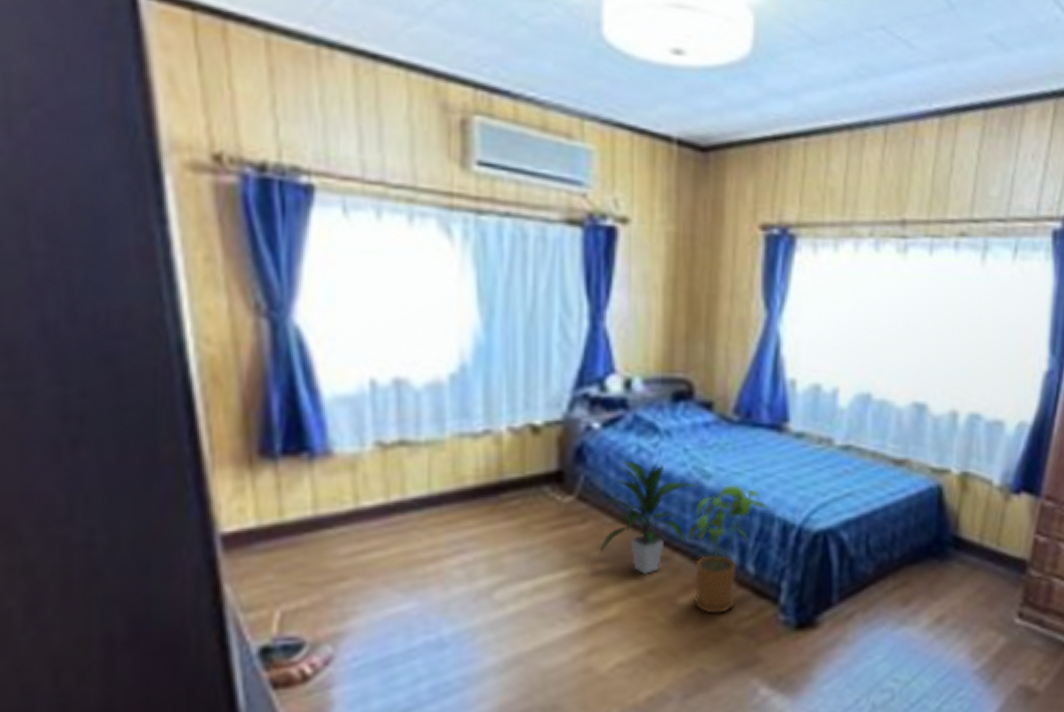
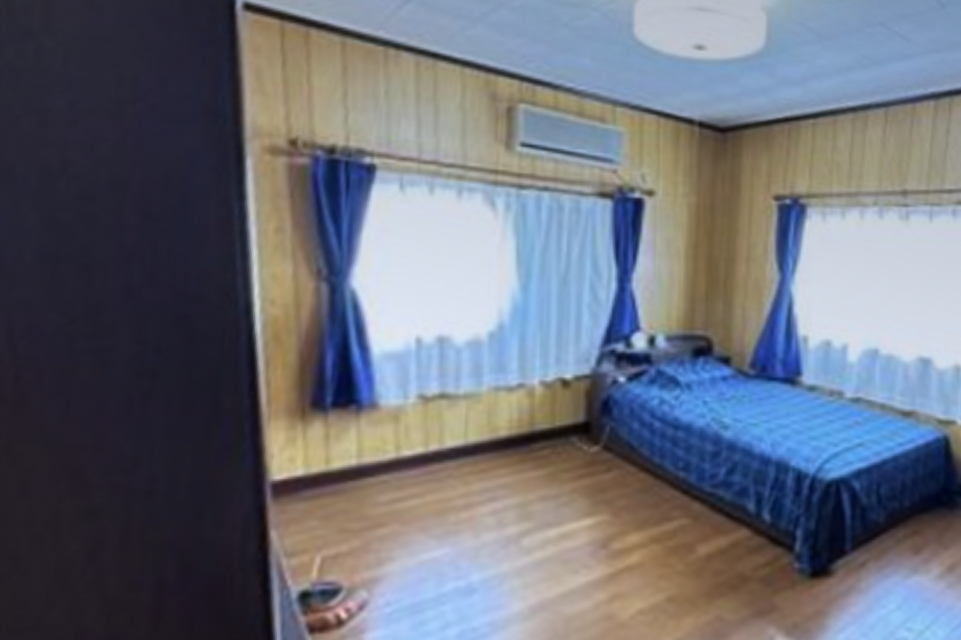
indoor plant: present [599,460,697,576] -> none [622,412,715,523]
house plant: present [688,485,768,614] -> none [706,435,783,562]

